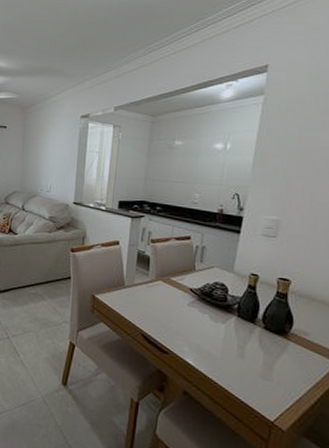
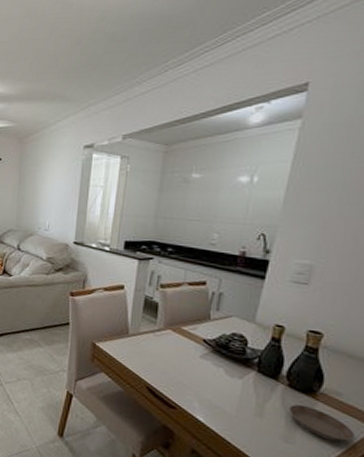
saucer: none [265,344,322,377] -> present [288,404,356,442]

